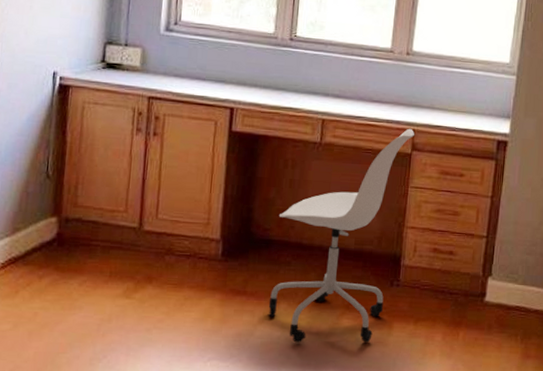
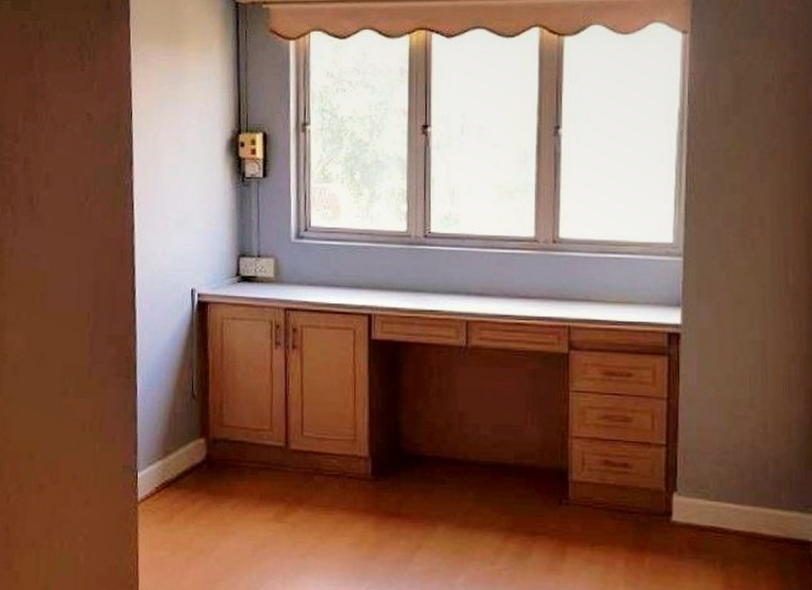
office chair: present [268,128,415,343] -> none [425,325,571,570]

